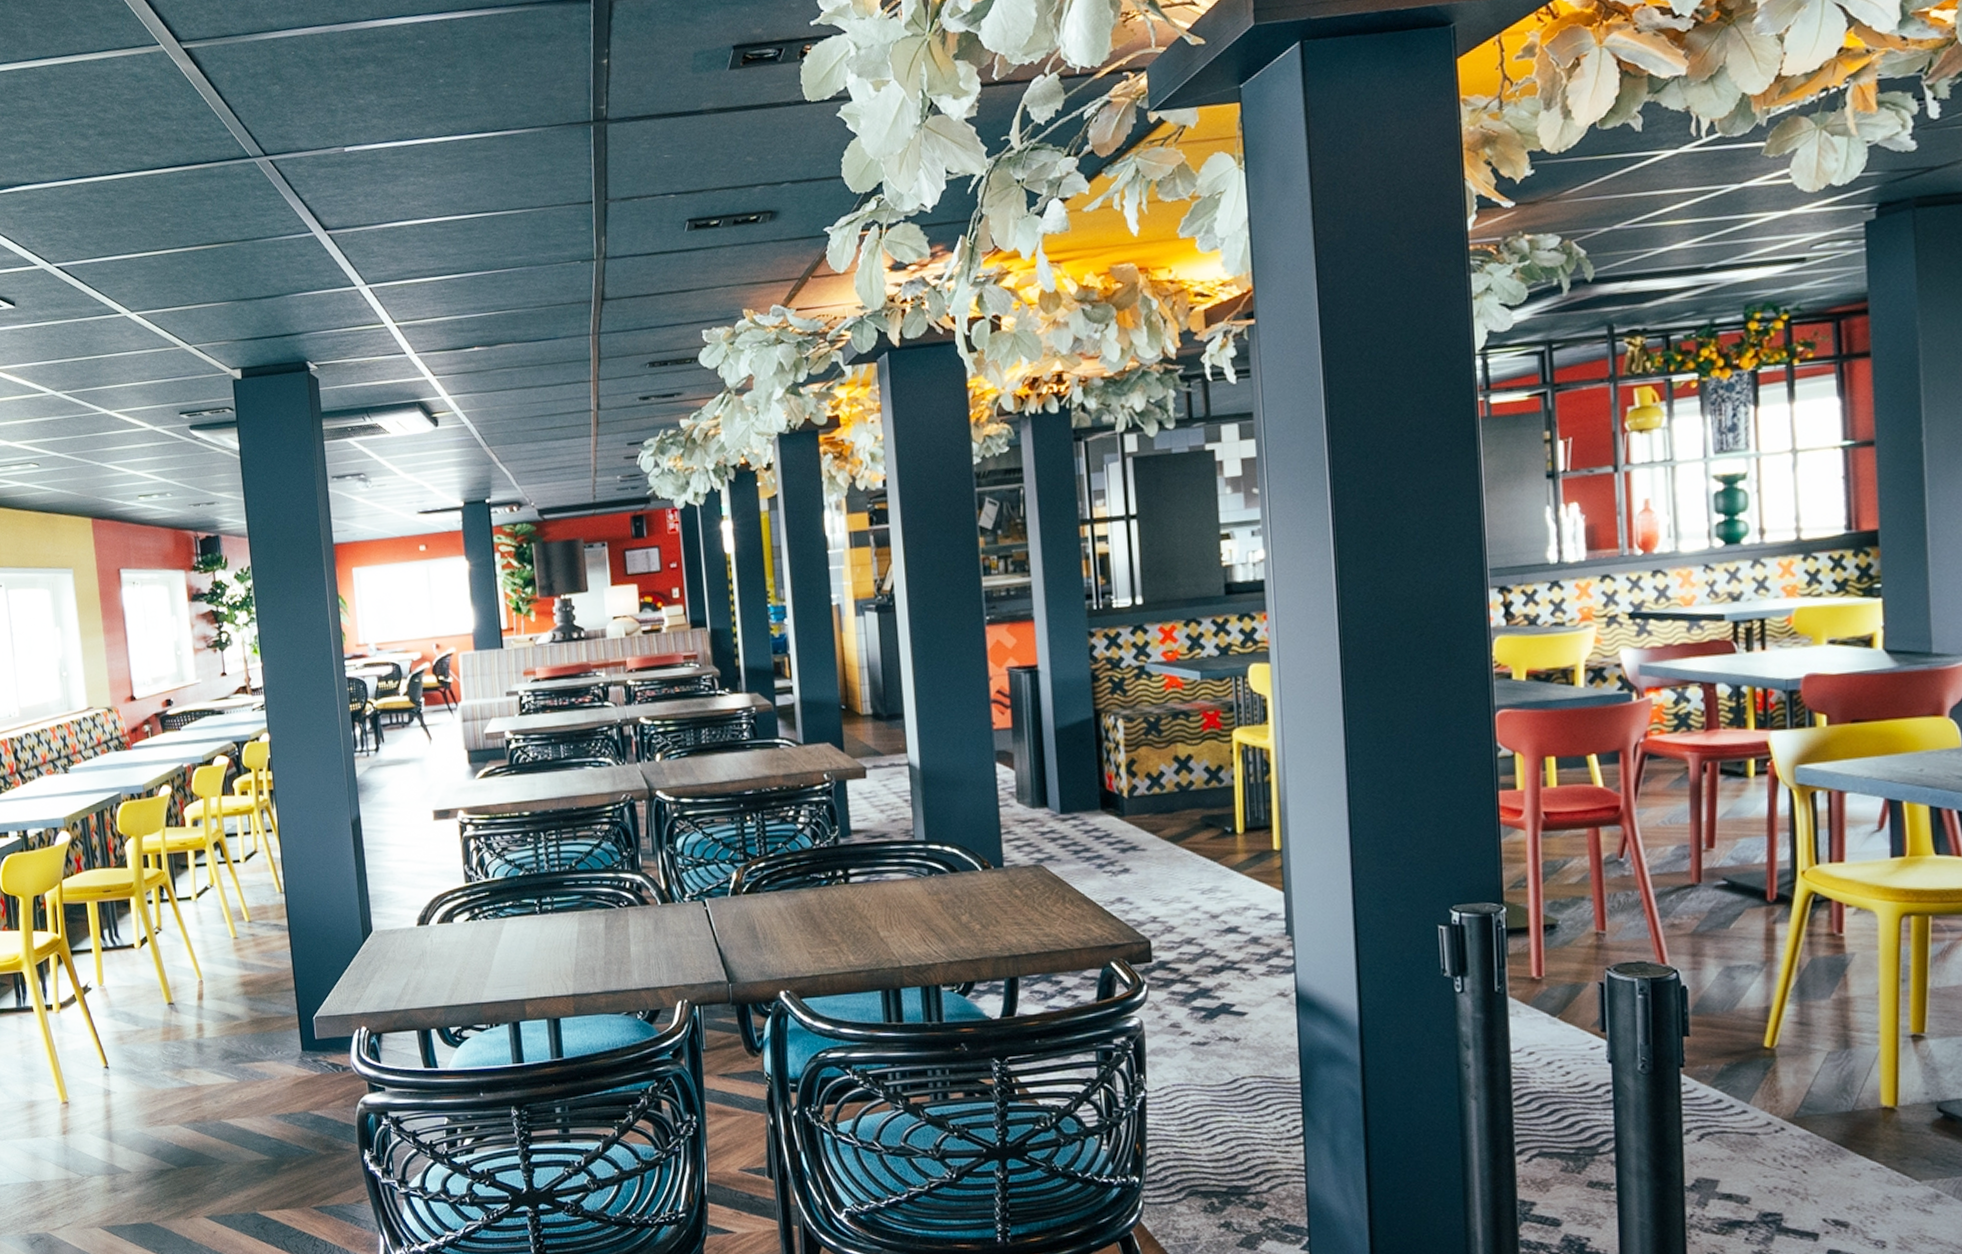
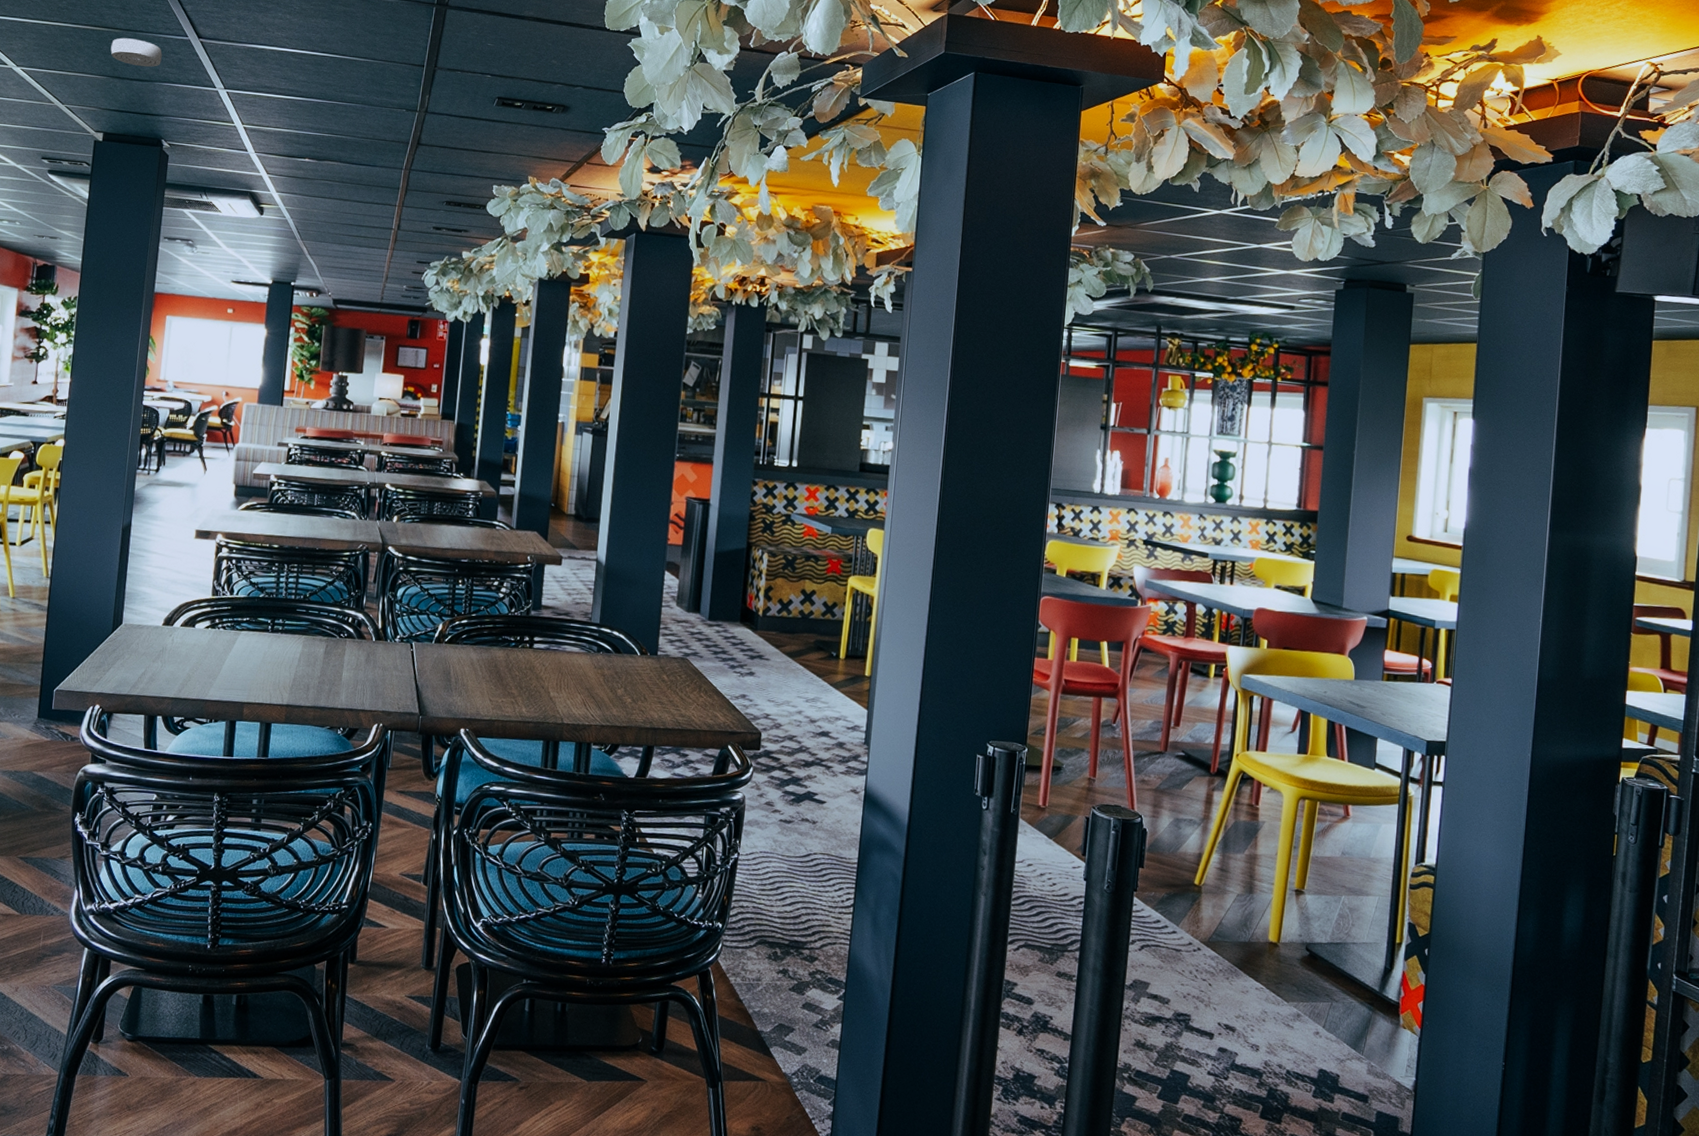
smoke detector: none [229,248,289,281] -> present [110,37,162,67]

